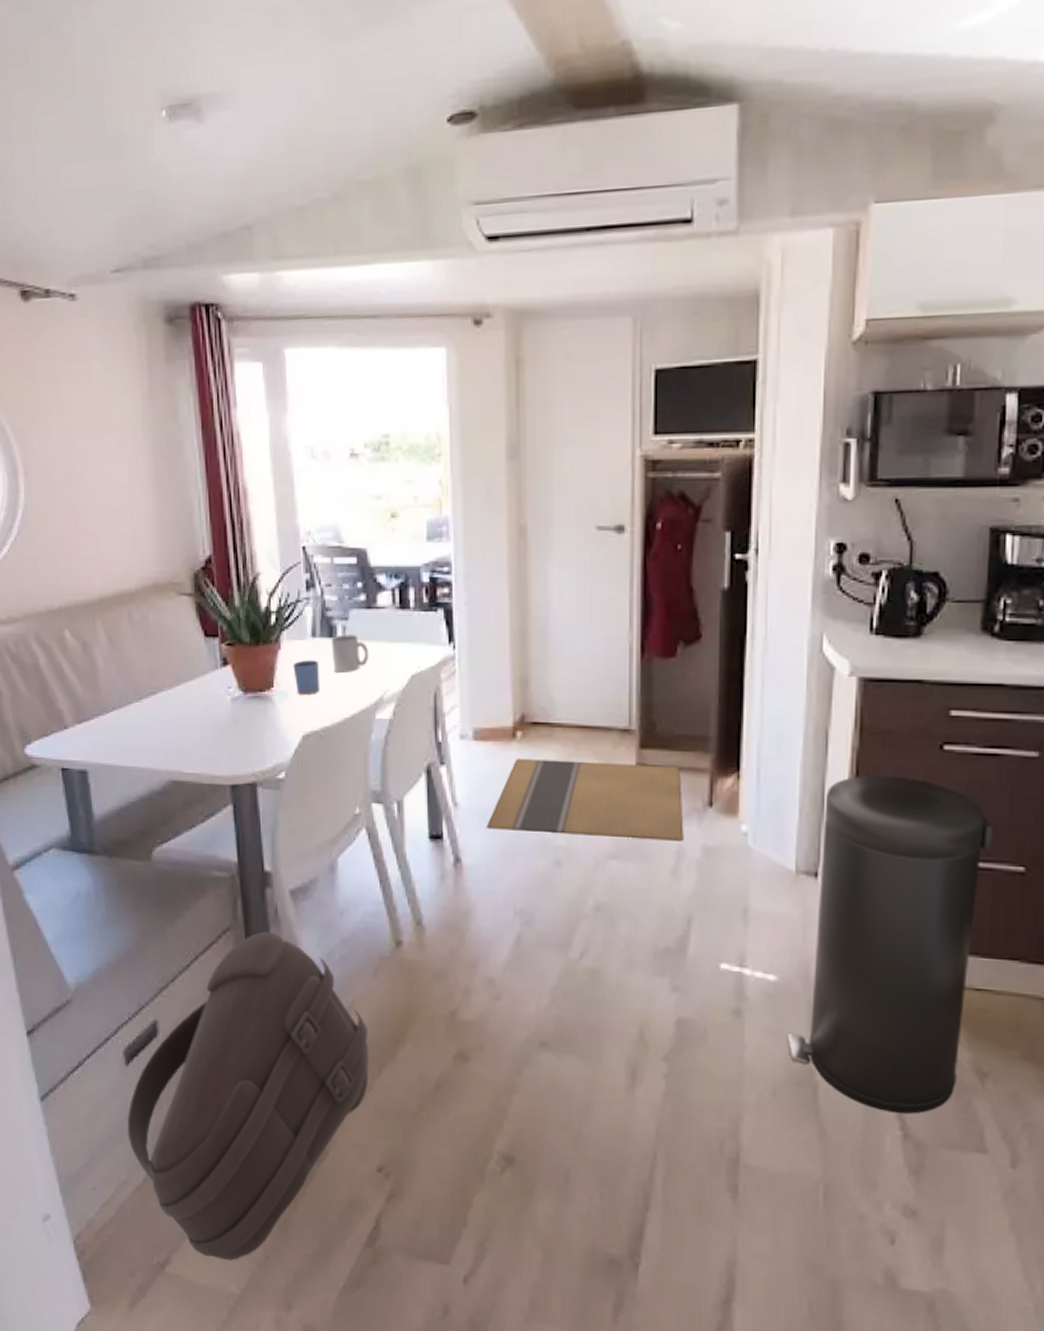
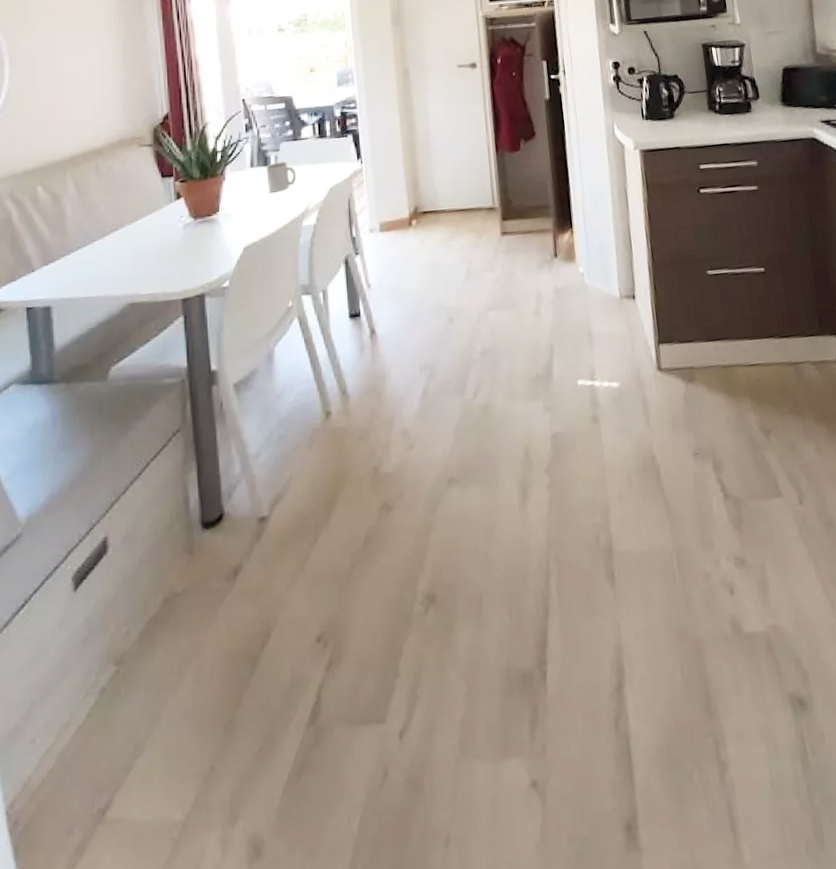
backpack: present [127,931,369,1261] -> none [72,425,306,787]
mug: present [293,660,319,694] -> none [235,185,257,214]
door mat: present [486,759,684,841] -> none [394,230,540,301]
pedal bin: present [787,775,994,1114] -> none [631,215,752,479]

